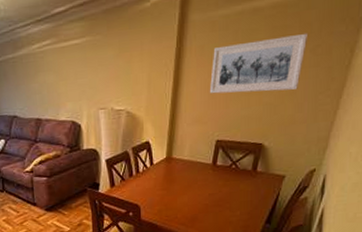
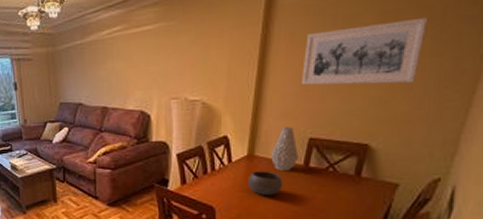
bowl: none [168,170,195,193] -> present [249,171,282,196]
vase: none [185,130,208,171] -> present [271,126,299,172]

